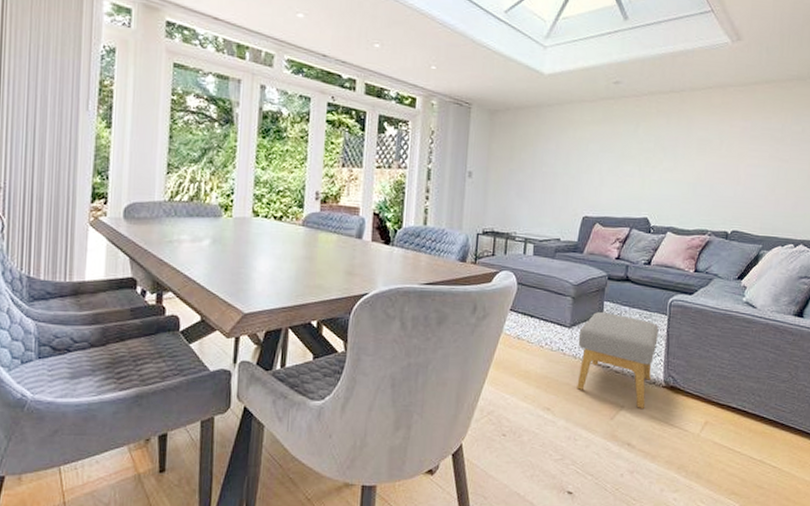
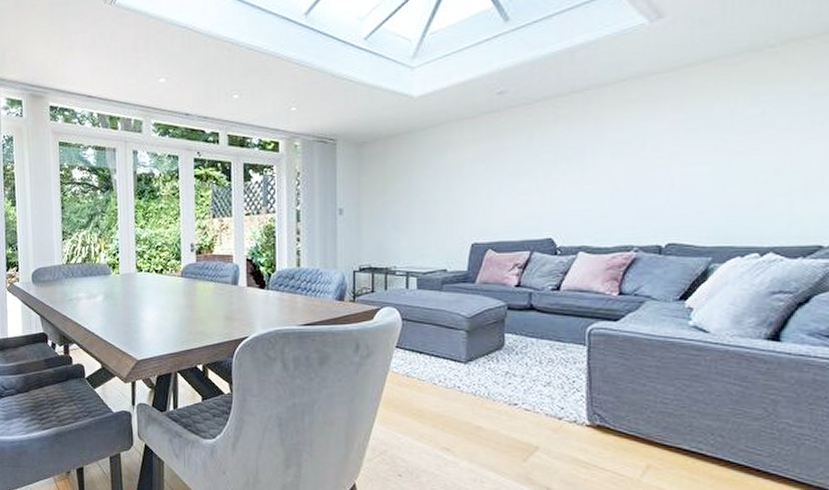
footstool: present [577,312,659,408] -> none [477,345,577,450]

